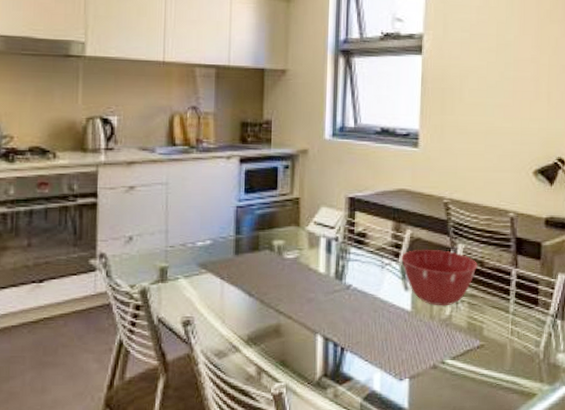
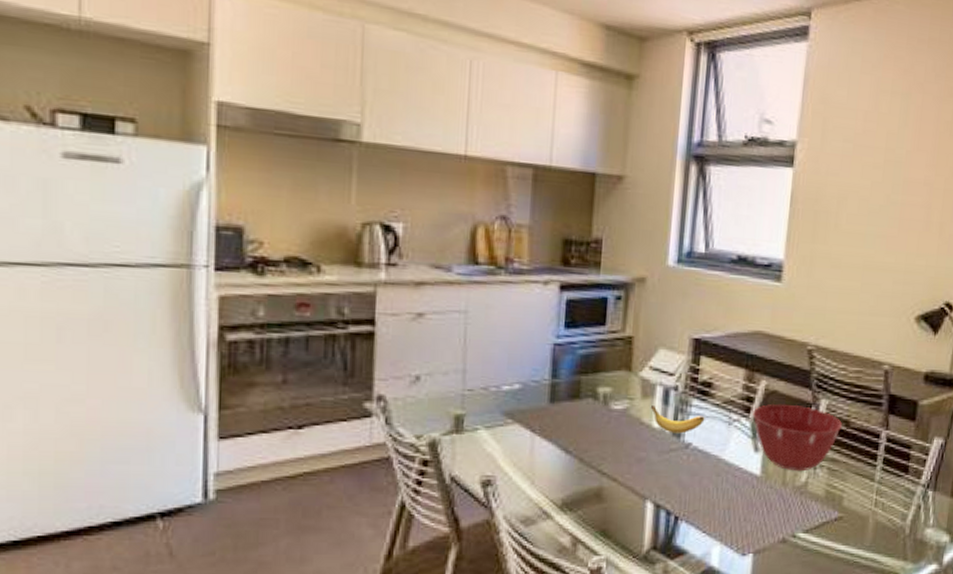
banana: none [316,254,362,277] -> present [650,405,705,434]

